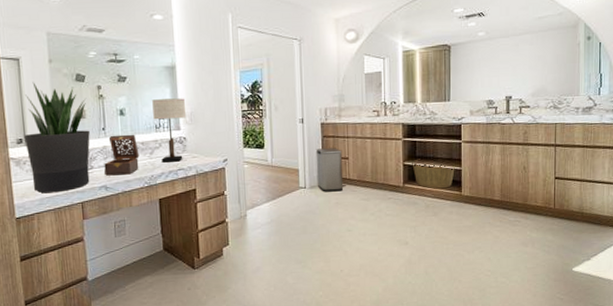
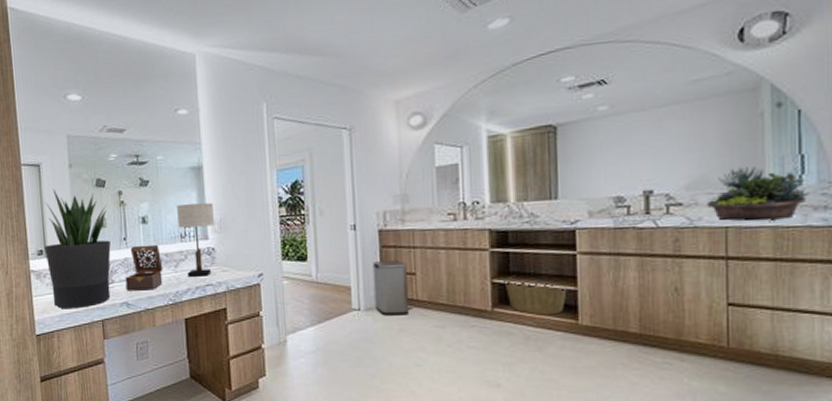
succulent planter: none [545,81,604,120] -> present [707,166,809,222]

